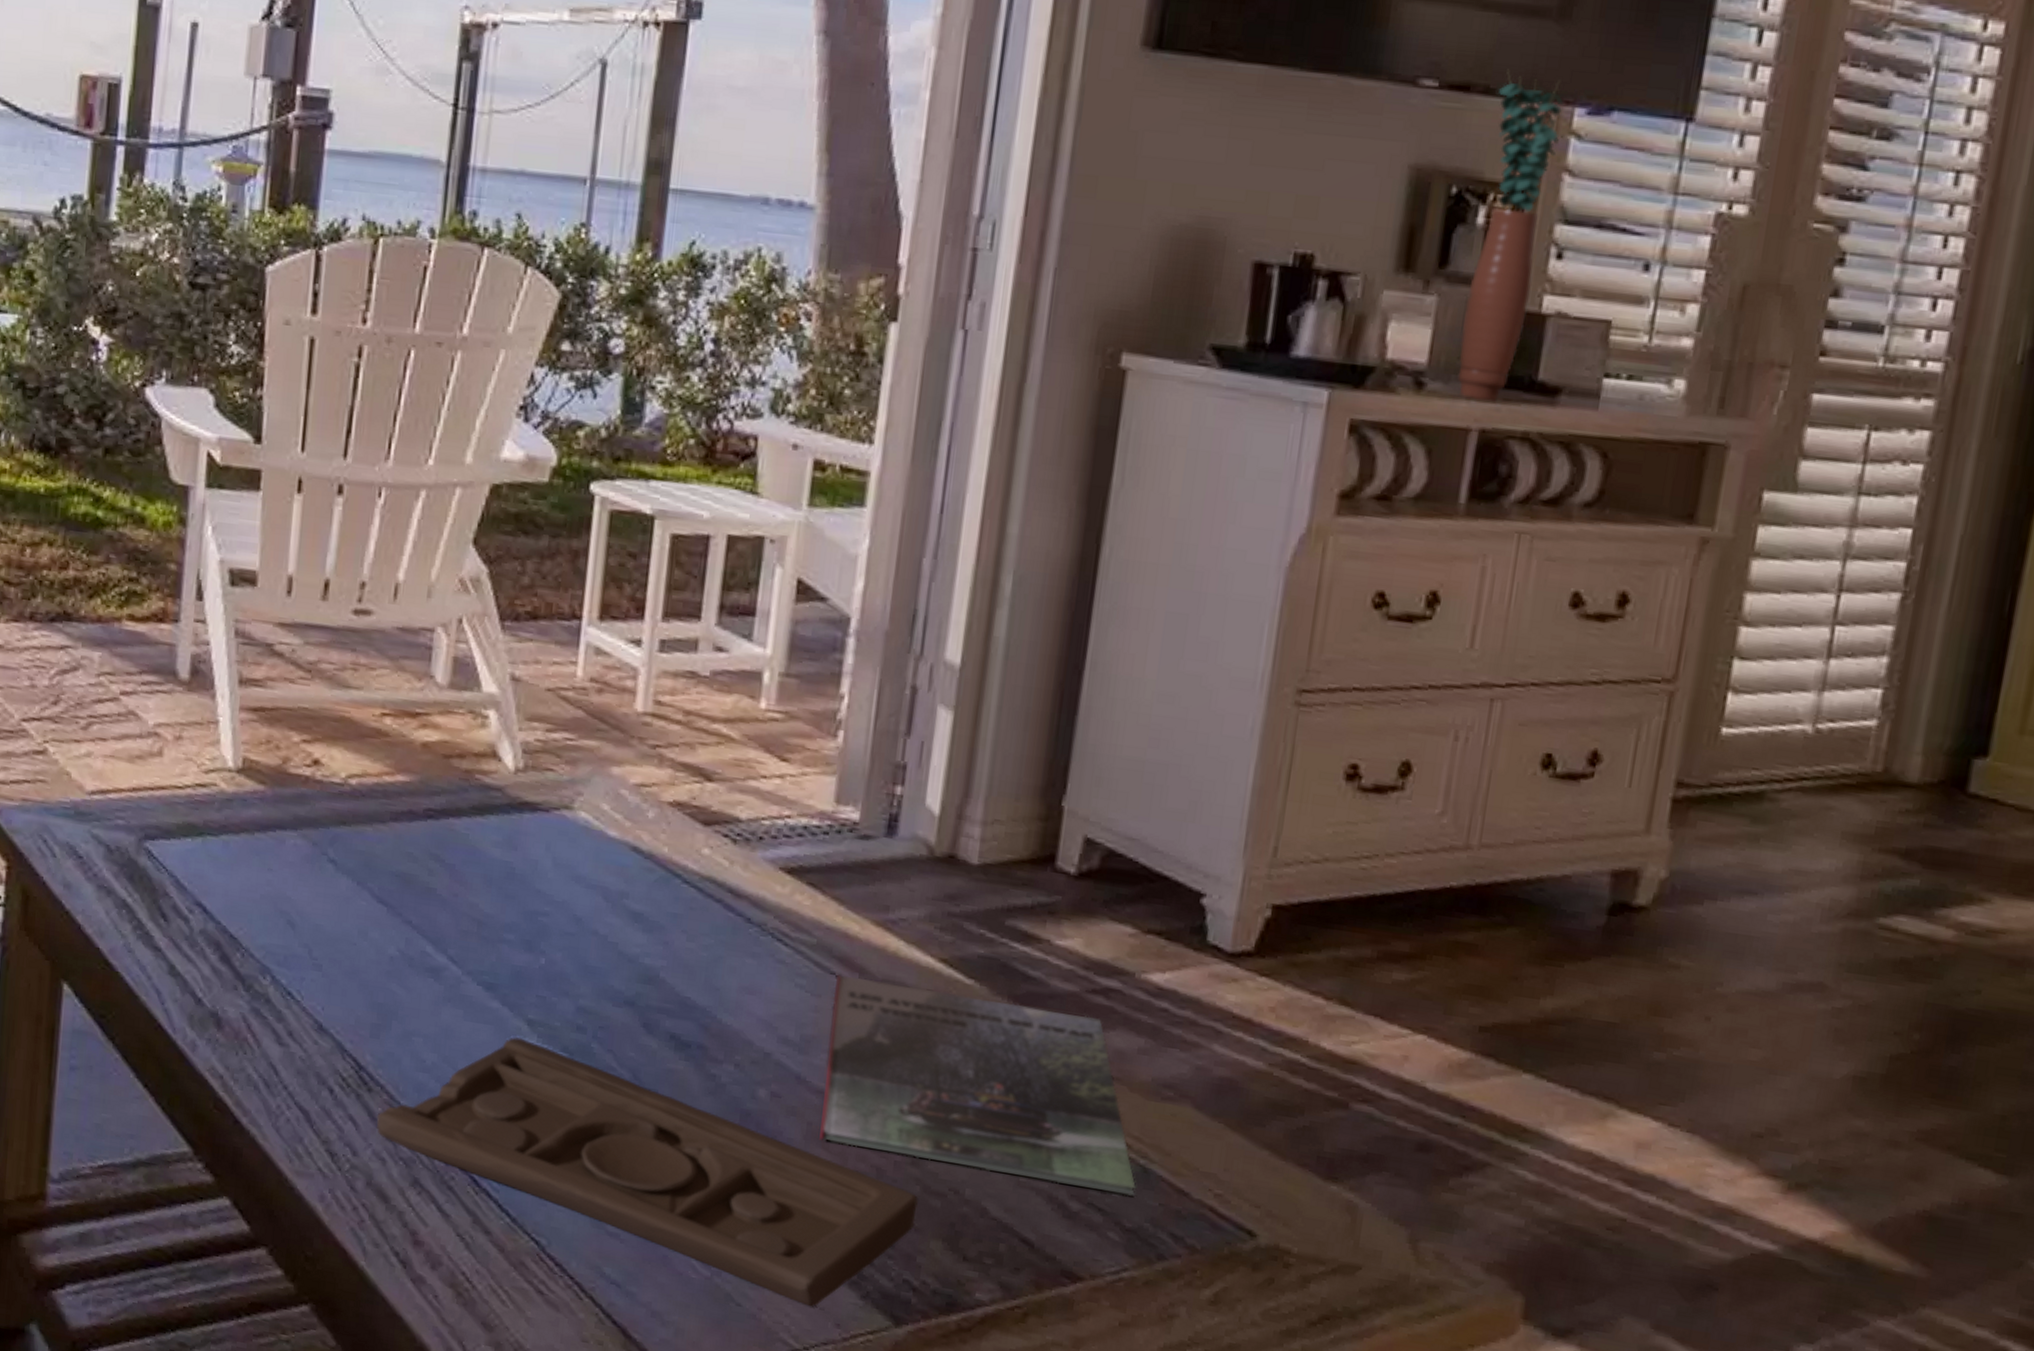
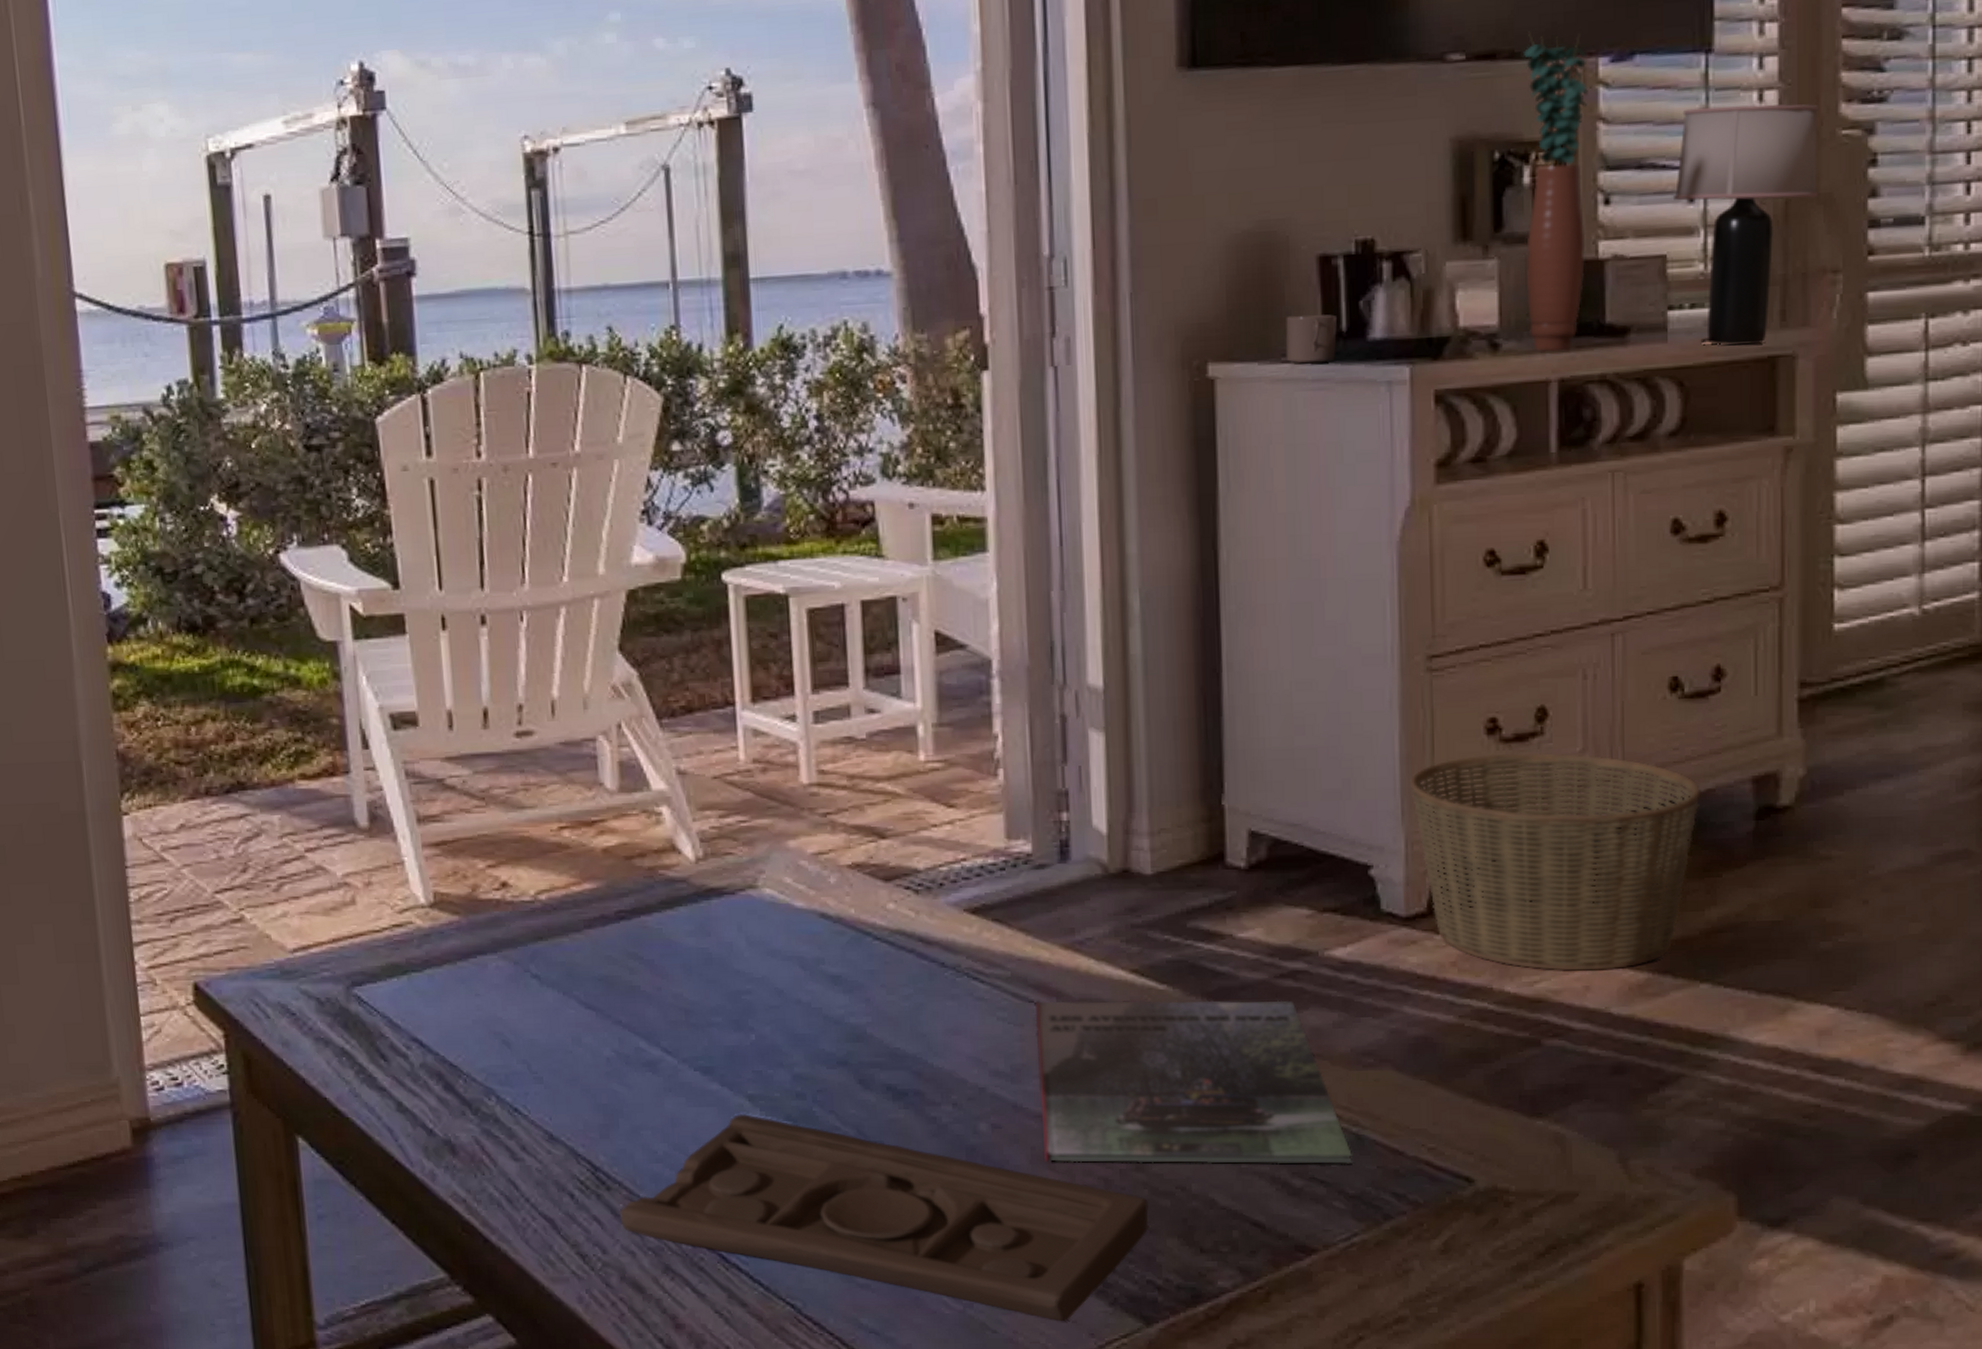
mug: none [1203,318,1264,373] -> present [1285,314,1338,364]
basket: none [1257,800,1556,1044] -> present [1410,752,1701,971]
table lamp: none [1627,175,1795,428] -> present [1672,104,1820,345]

